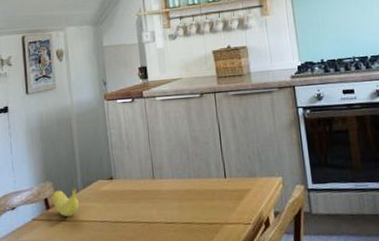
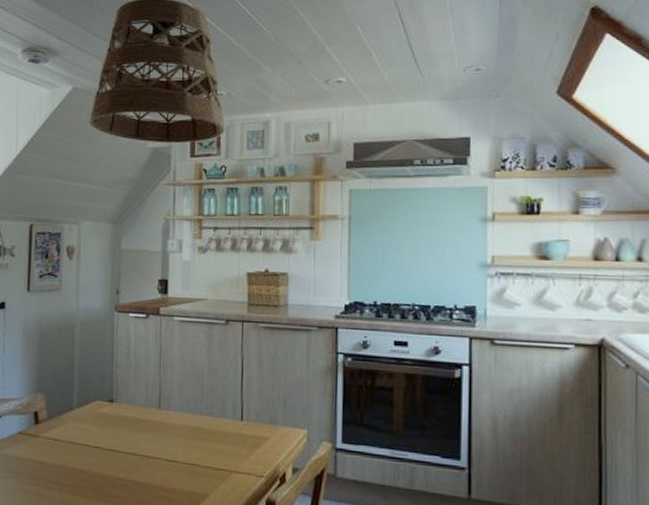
fruit: present [52,188,79,217] -> none [43,404,72,436]

